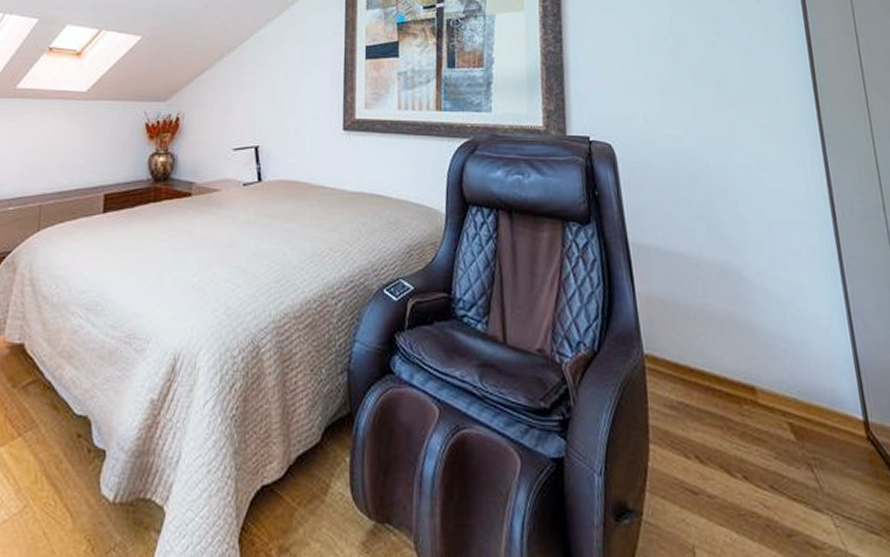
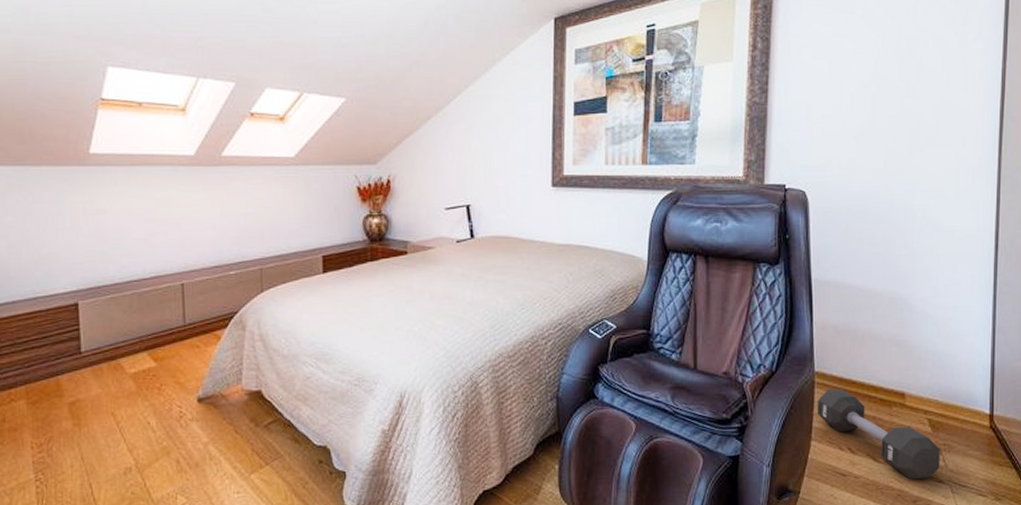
dumbbell: none [652,378,814,505] -> present [818,389,940,480]

